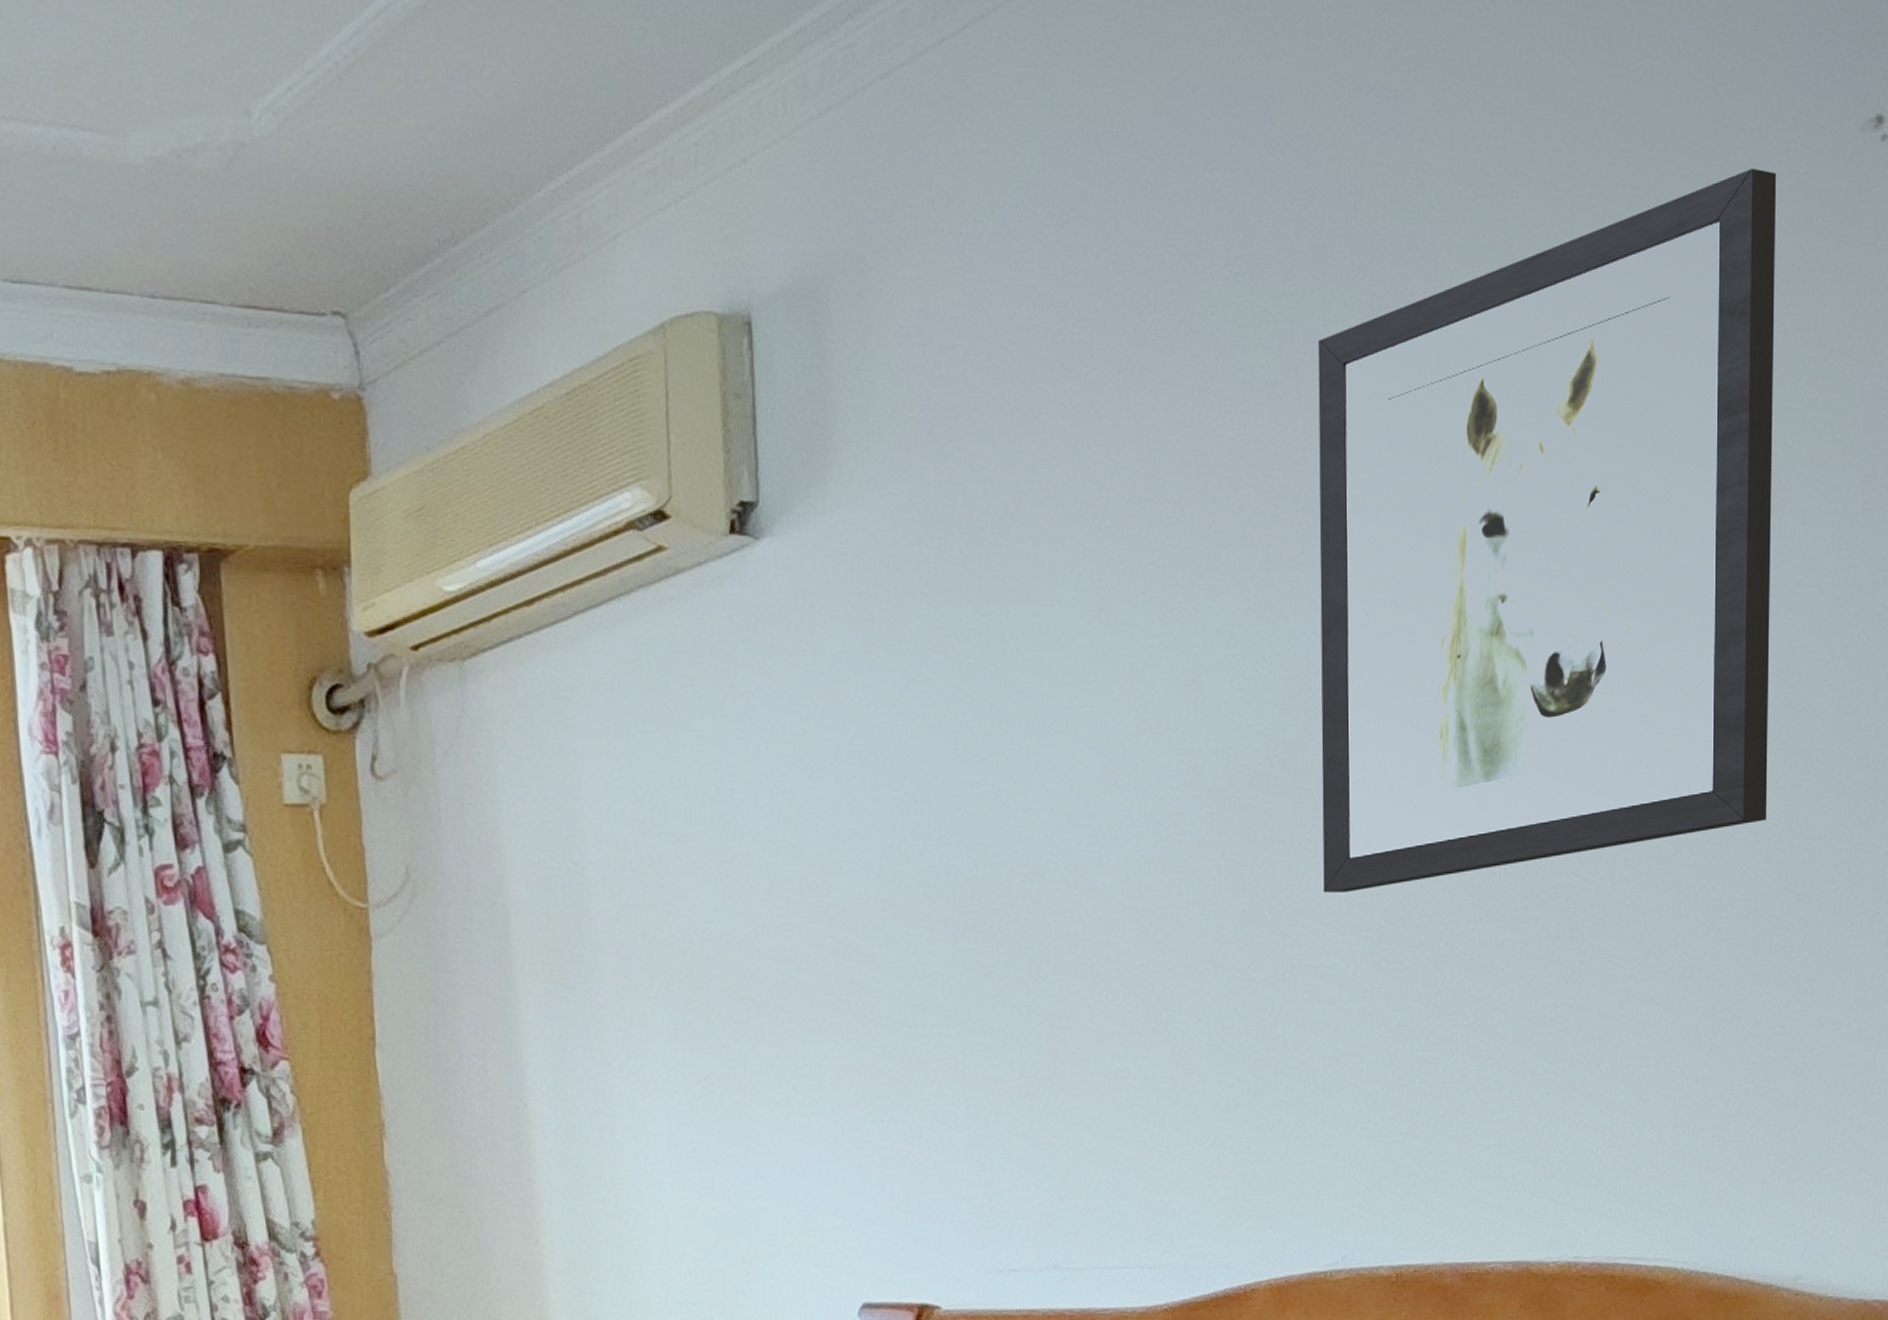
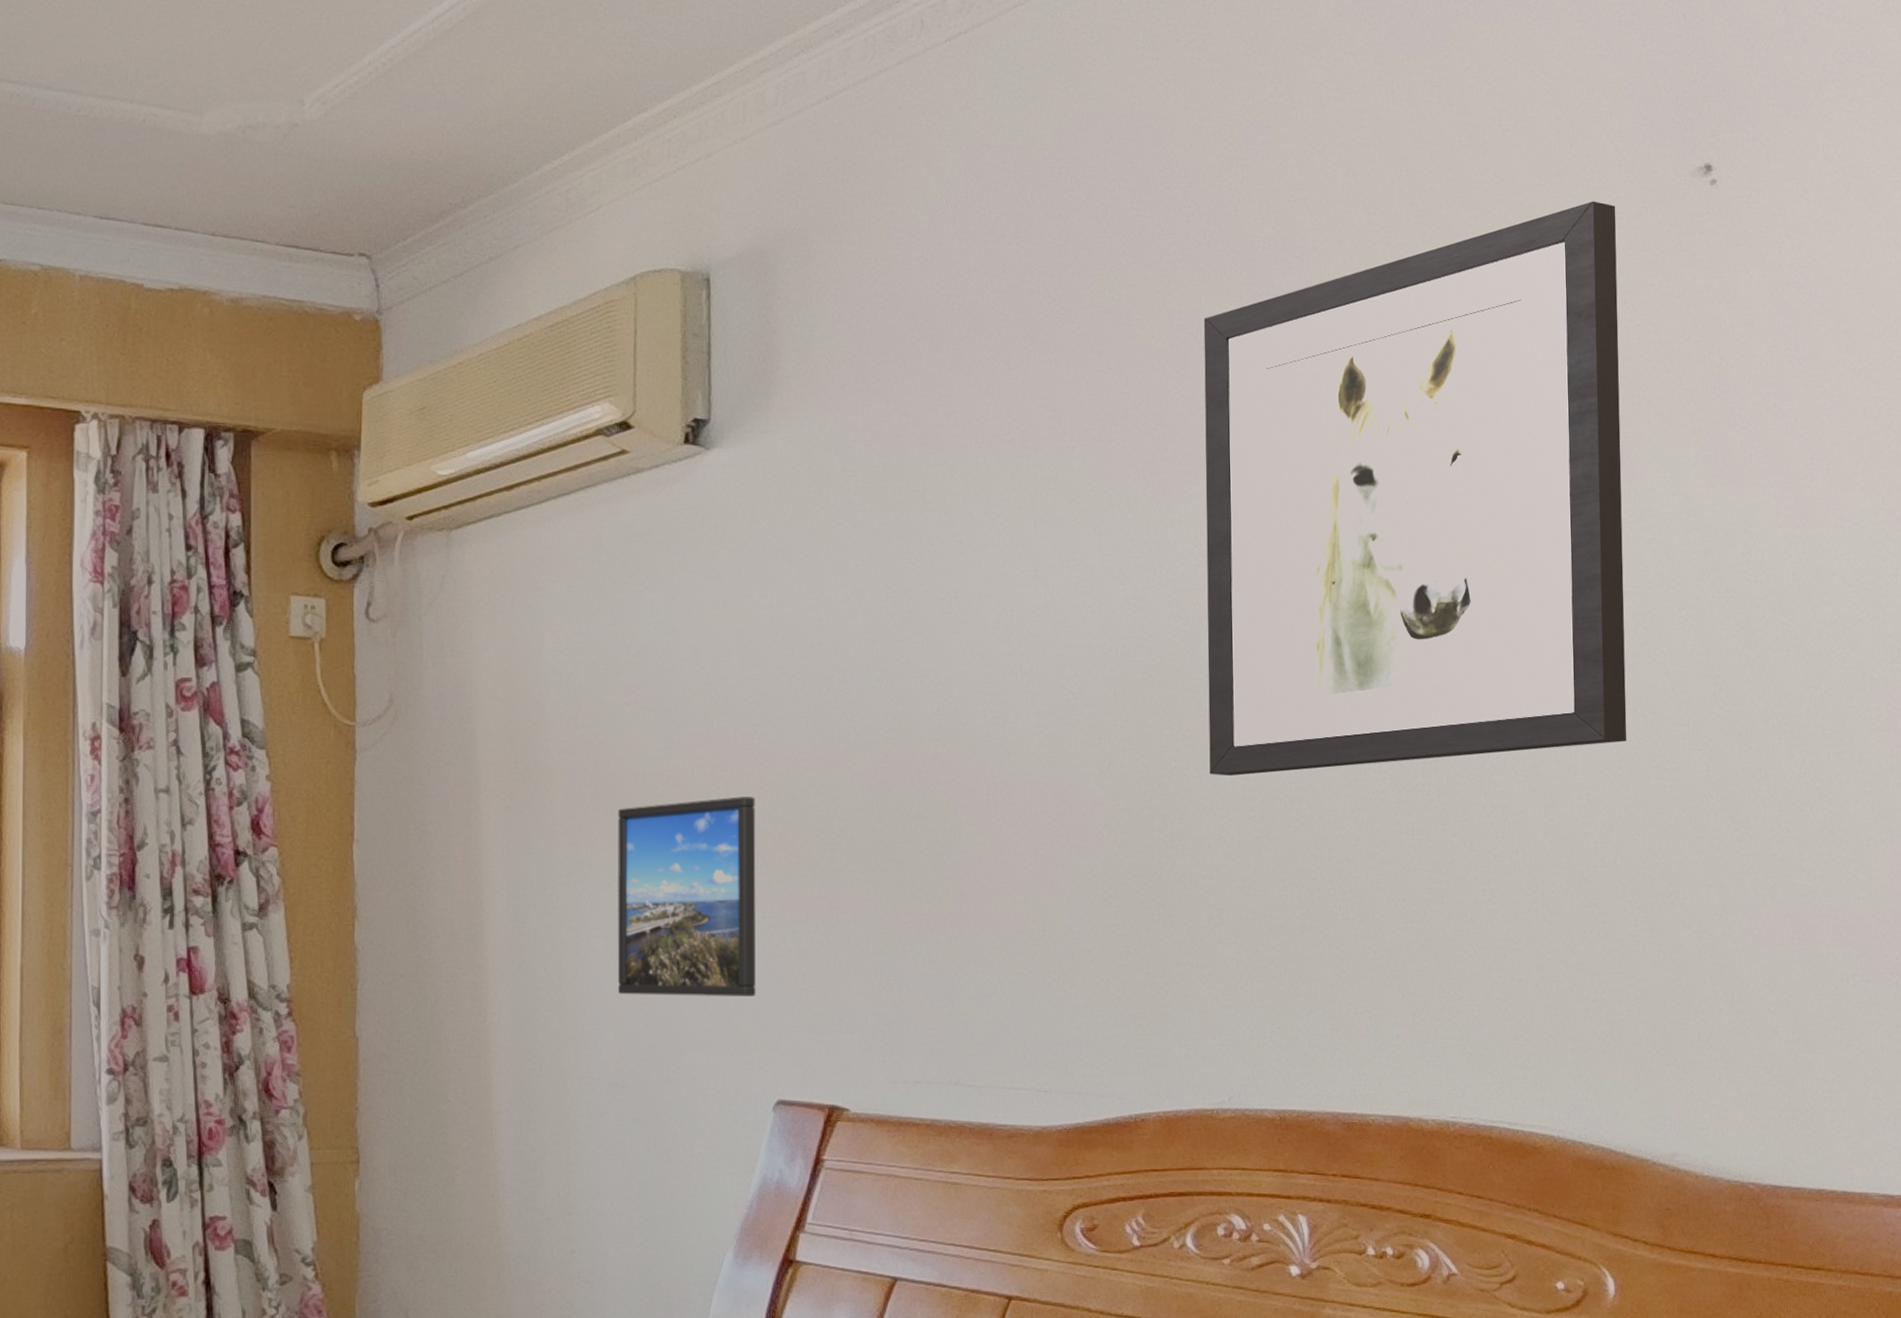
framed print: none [673,958,835,1200] -> present [617,796,756,997]

